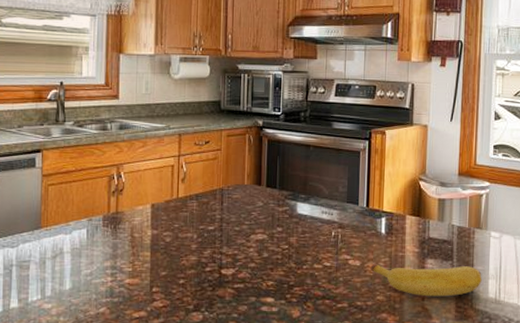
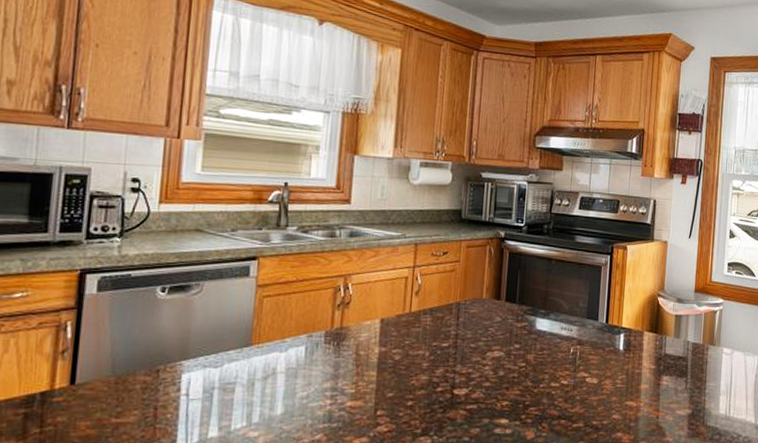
banana: present [370,264,482,297] -> none [607,382,714,414]

